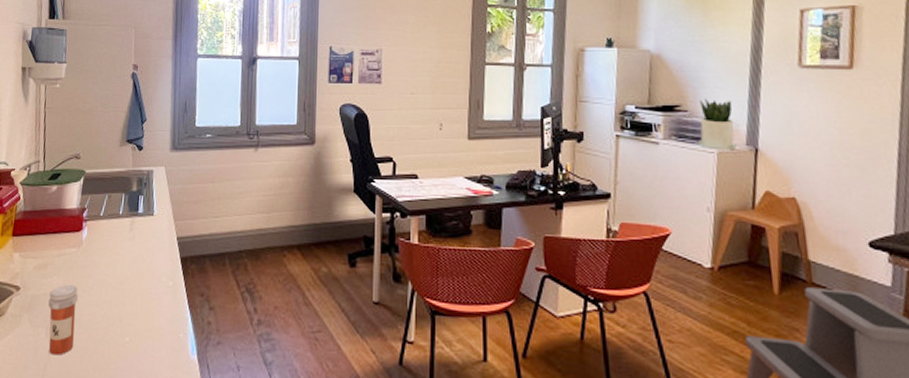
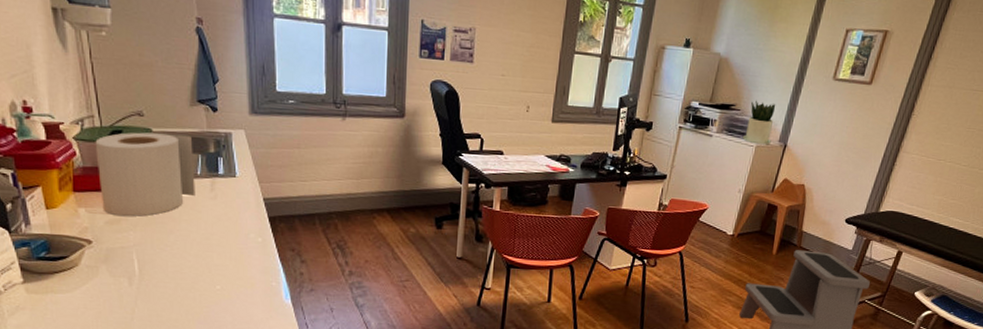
paper towel roll: none [34,174,119,261] -> present [95,132,196,217]
medicine: present [48,285,79,355] -> none [127,239,162,301]

